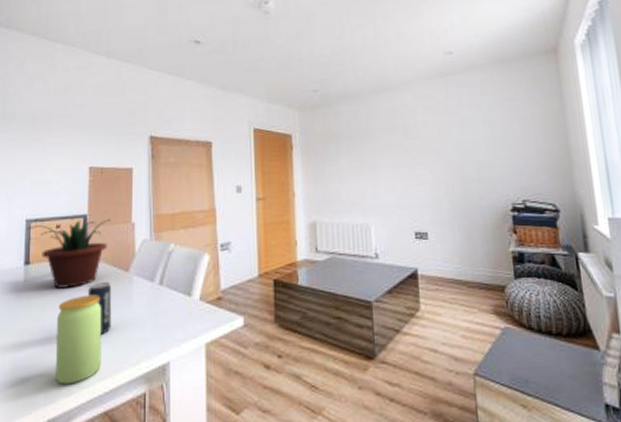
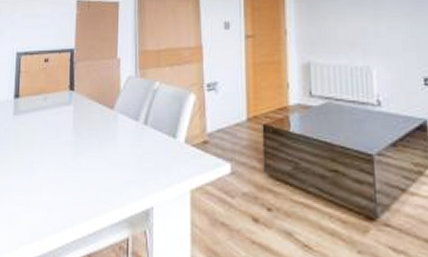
potted plant: present [26,219,112,288] -> none [17,54,98,123]
jar: present [56,294,102,385] -> none [41,131,87,223]
beverage can: present [88,282,112,335] -> none [74,119,97,173]

